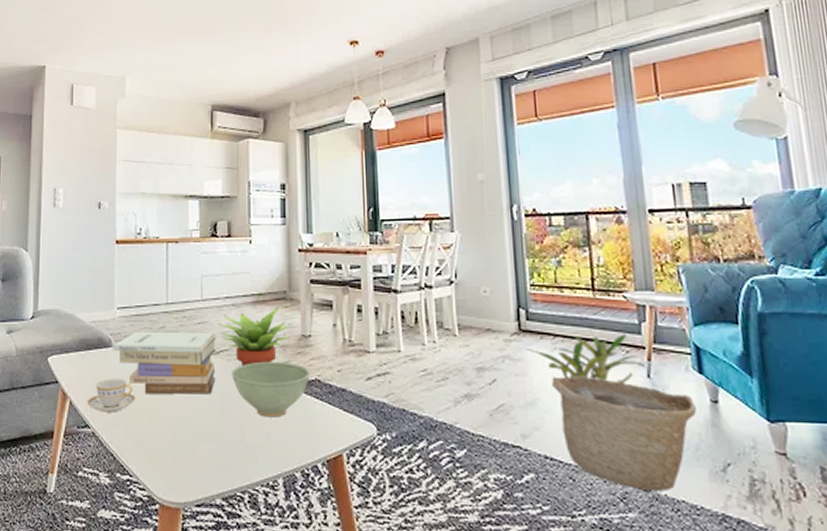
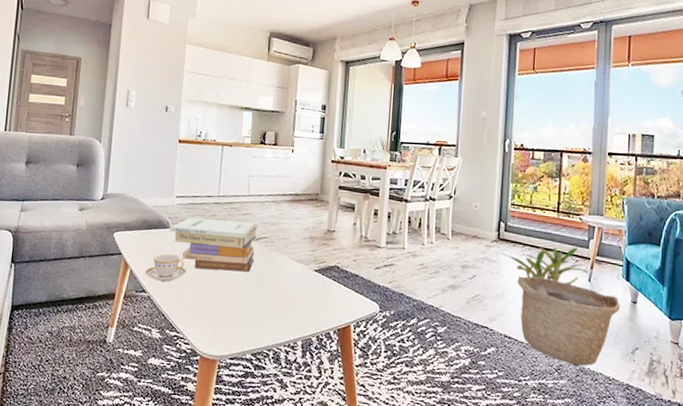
succulent plant: present [217,306,292,367] -> none [259,205,320,252]
bowl: present [231,361,310,418] -> none [267,248,331,294]

